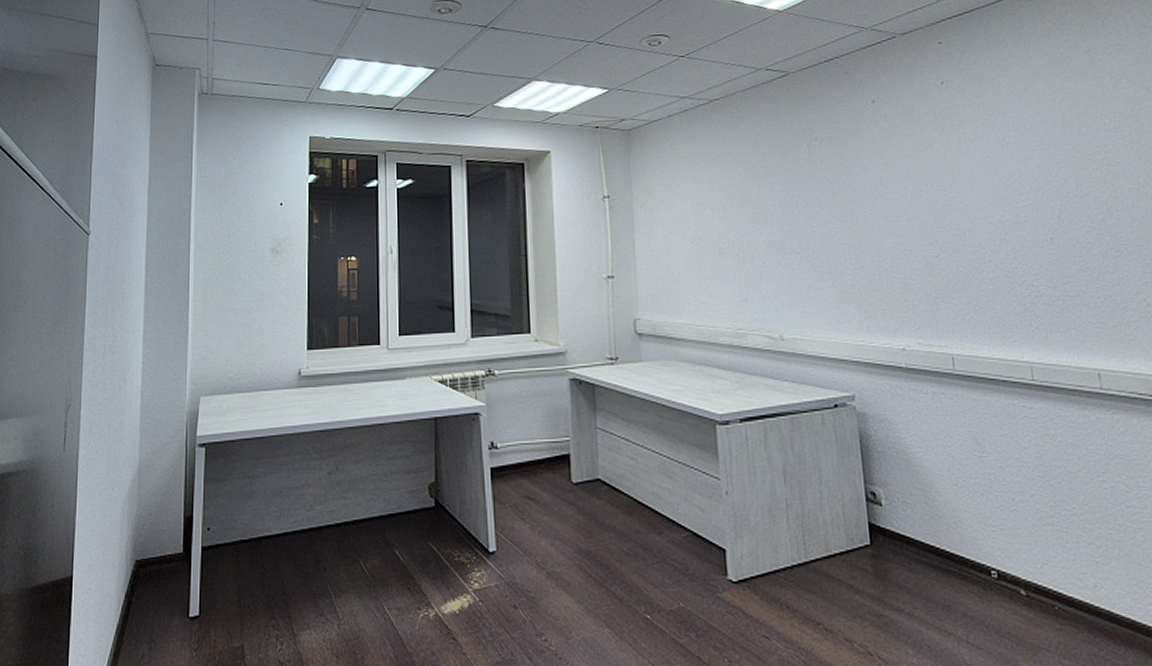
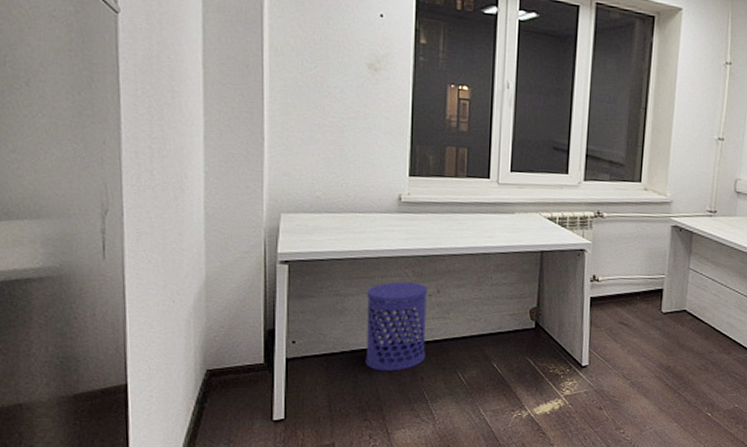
waste bin: none [272,460,328,561] -> present [365,282,428,372]

